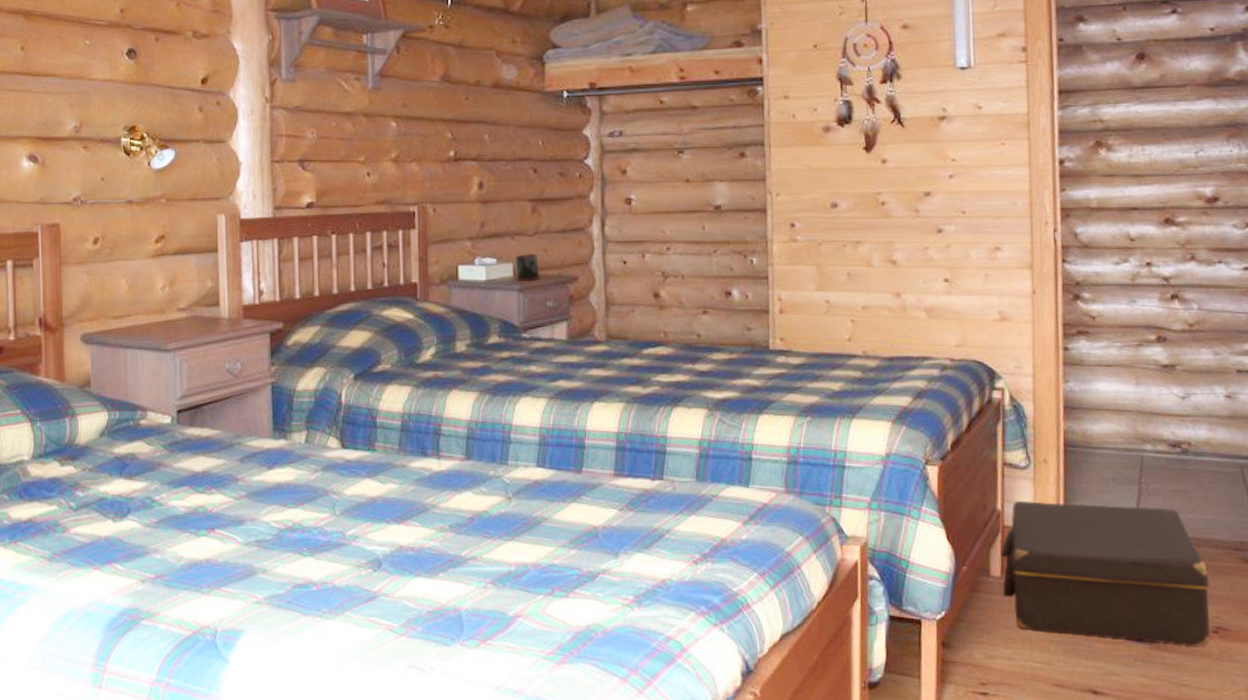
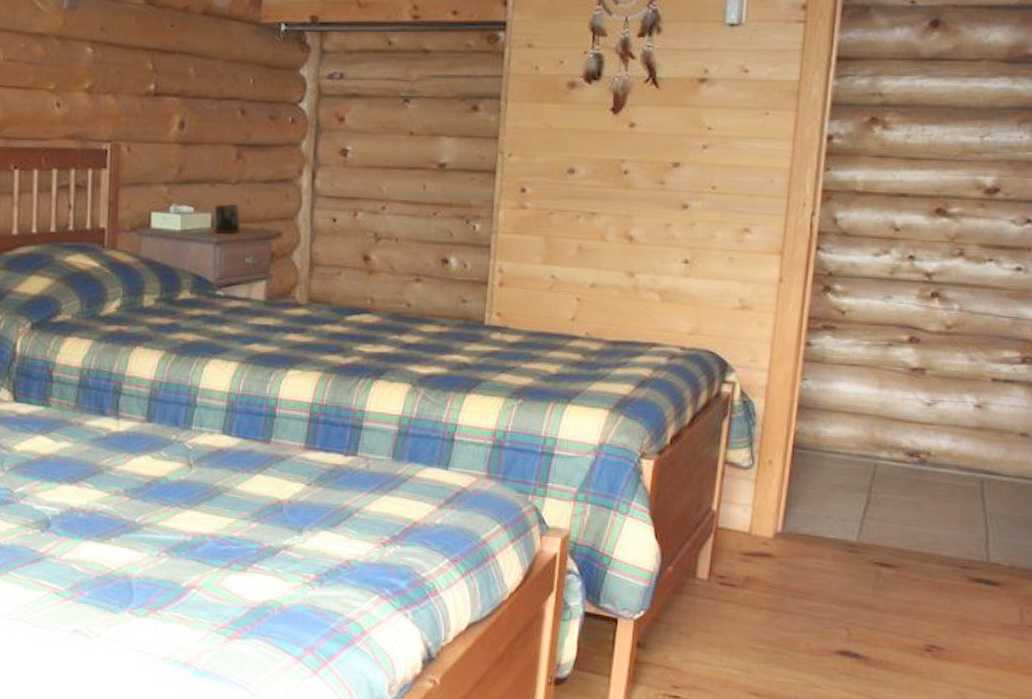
suitcase: present [1001,501,1210,646] -> none [709,502,930,664]

